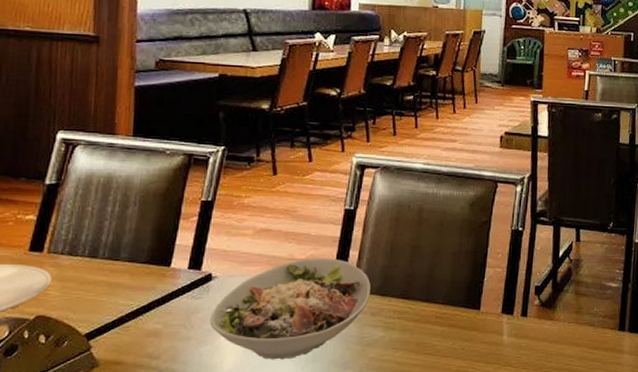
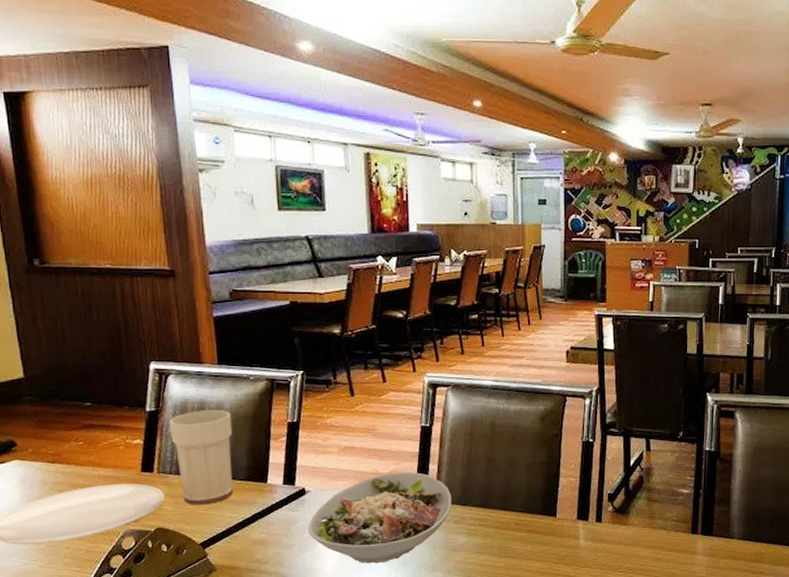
cup: none [68,185,141,290] -> present [168,410,234,505]

